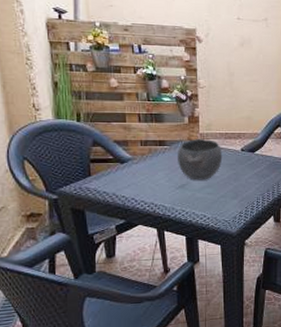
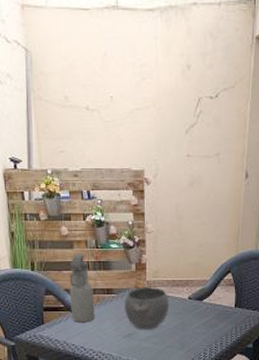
water bottle: none [119,106,147,174] -> present [69,254,95,322]

